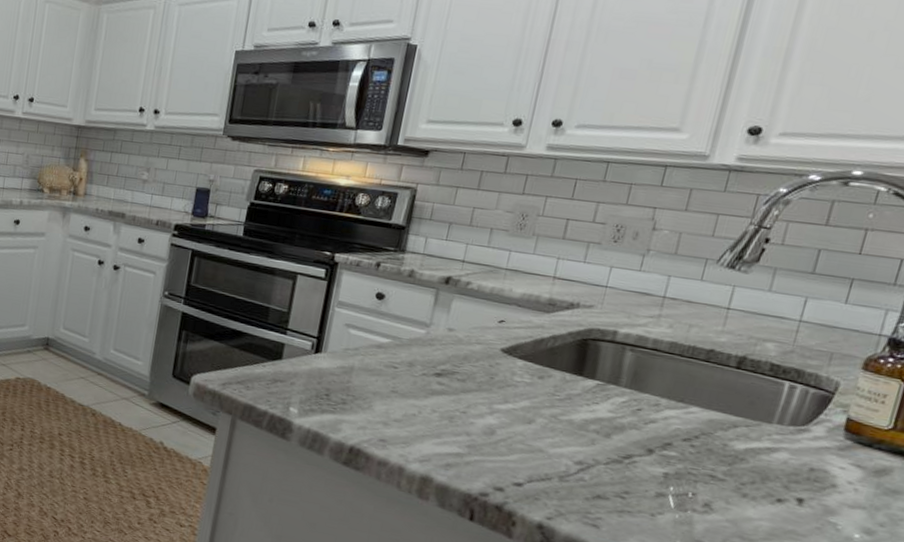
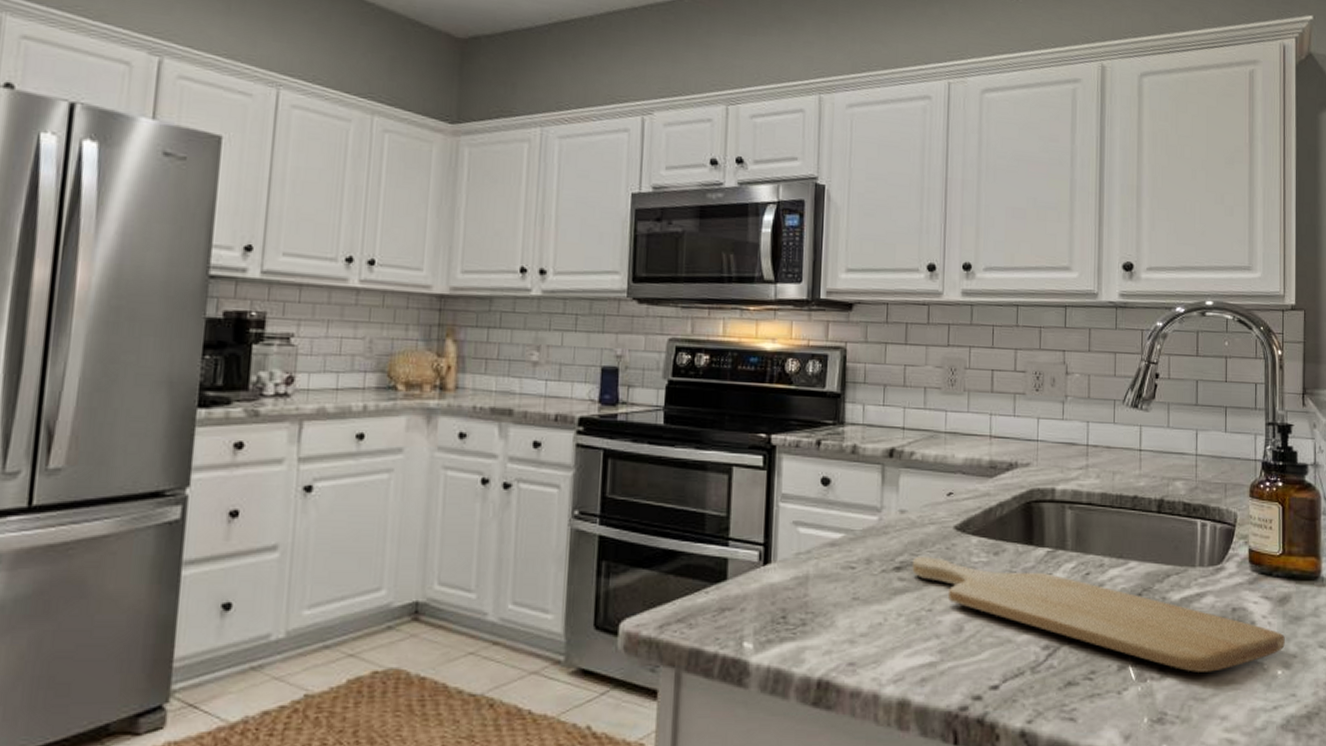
chopping board: none [452,368,874,520] -> present [912,557,1285,672]

